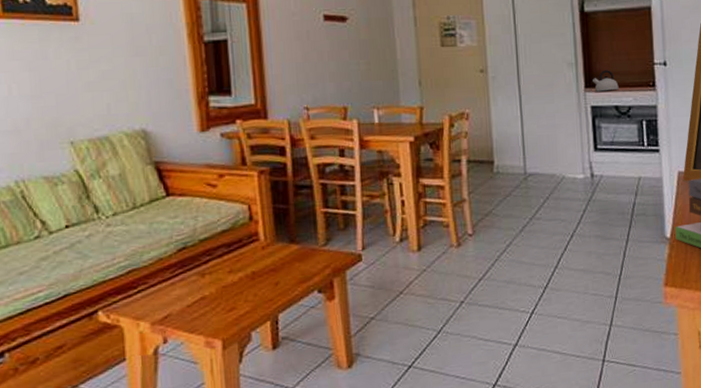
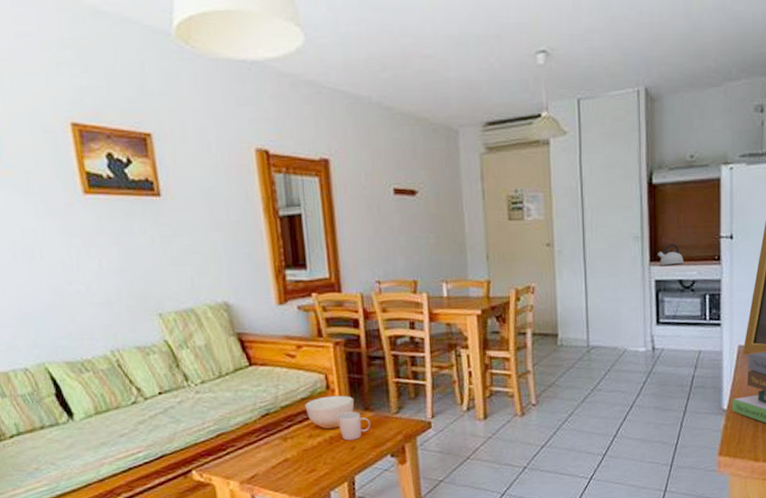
bowl: none [226,226,280,264] -> present [305,395,355,430]
mug: none [260,244,297,276] -> present [337,411,371,441]

